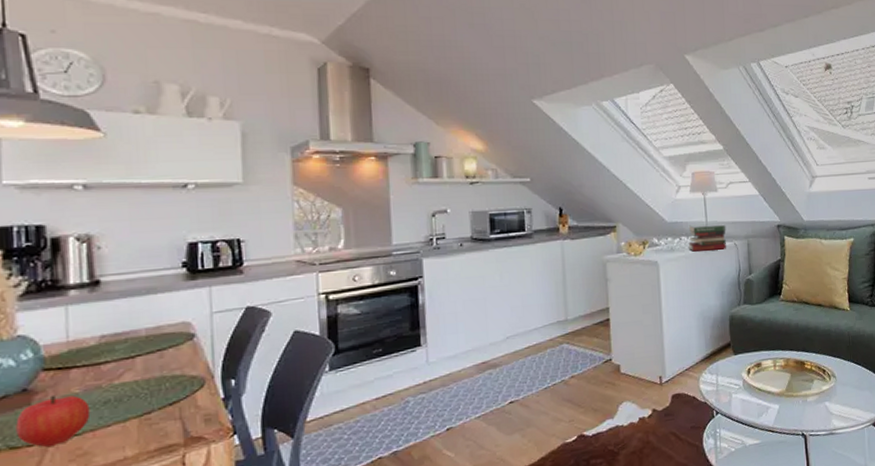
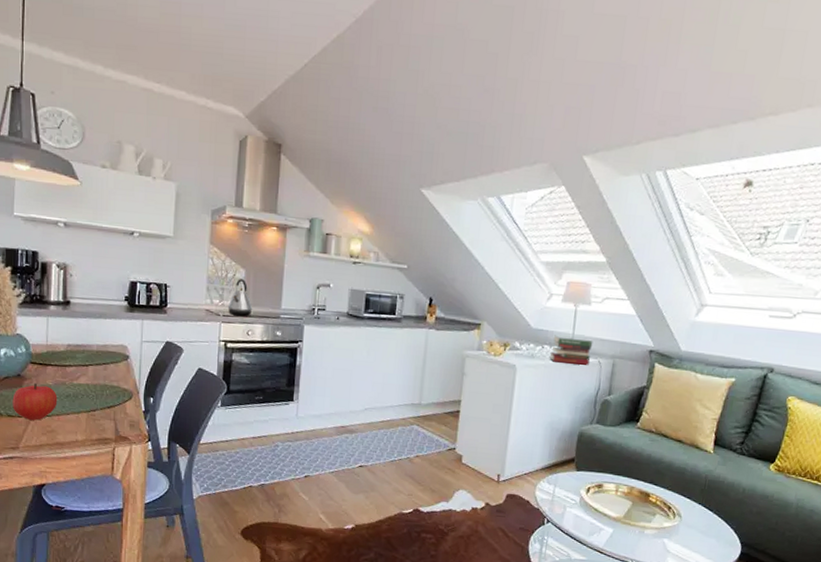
kettle: none [324,219,357,262] -> present [227,279,253,317]

